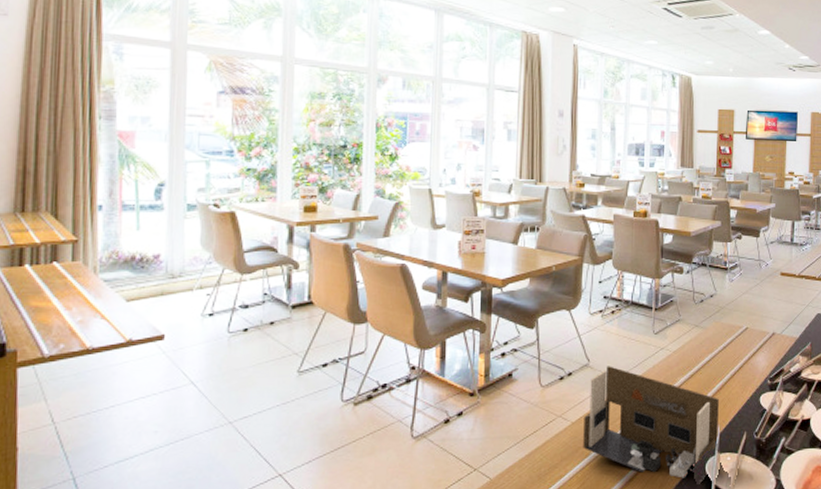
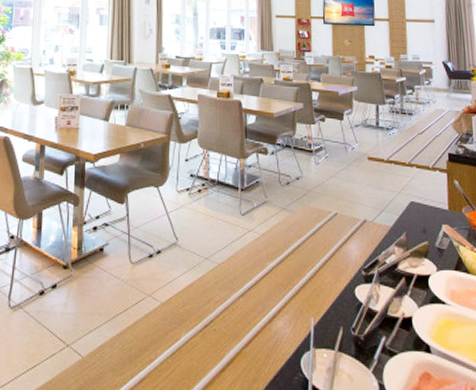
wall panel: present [583,366,719,478] -> none [173,246,313,374]

